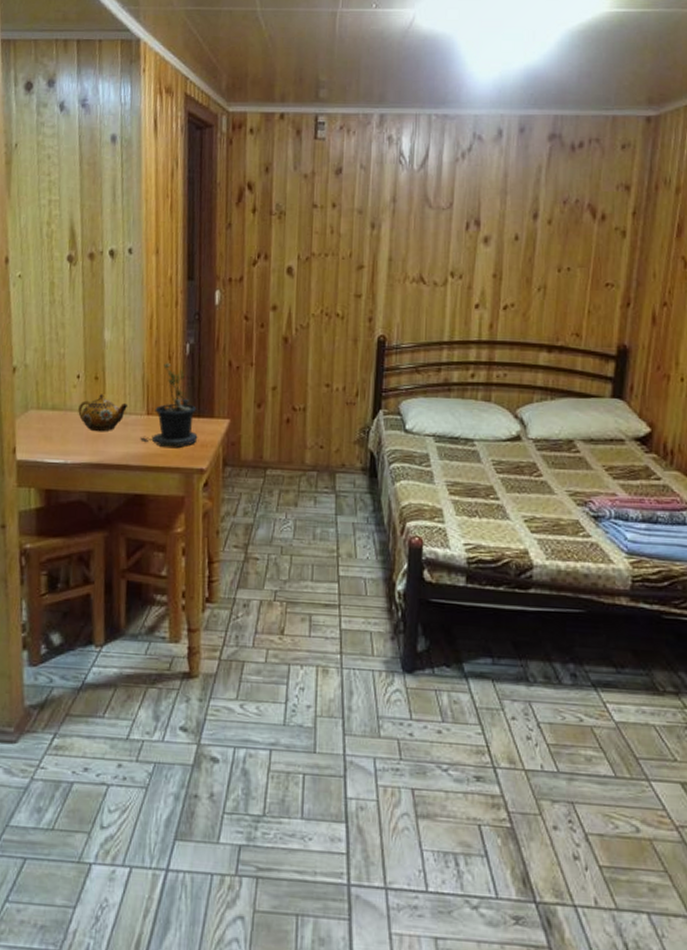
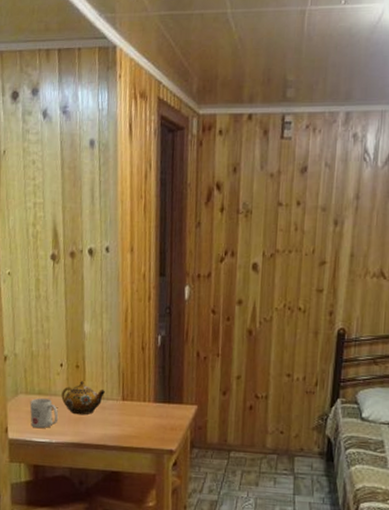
mug: none [41,413,75,447] -> present [29,397,59,428]
potted plant: present [140,362,198,448] -> none [116,352,168,430]

